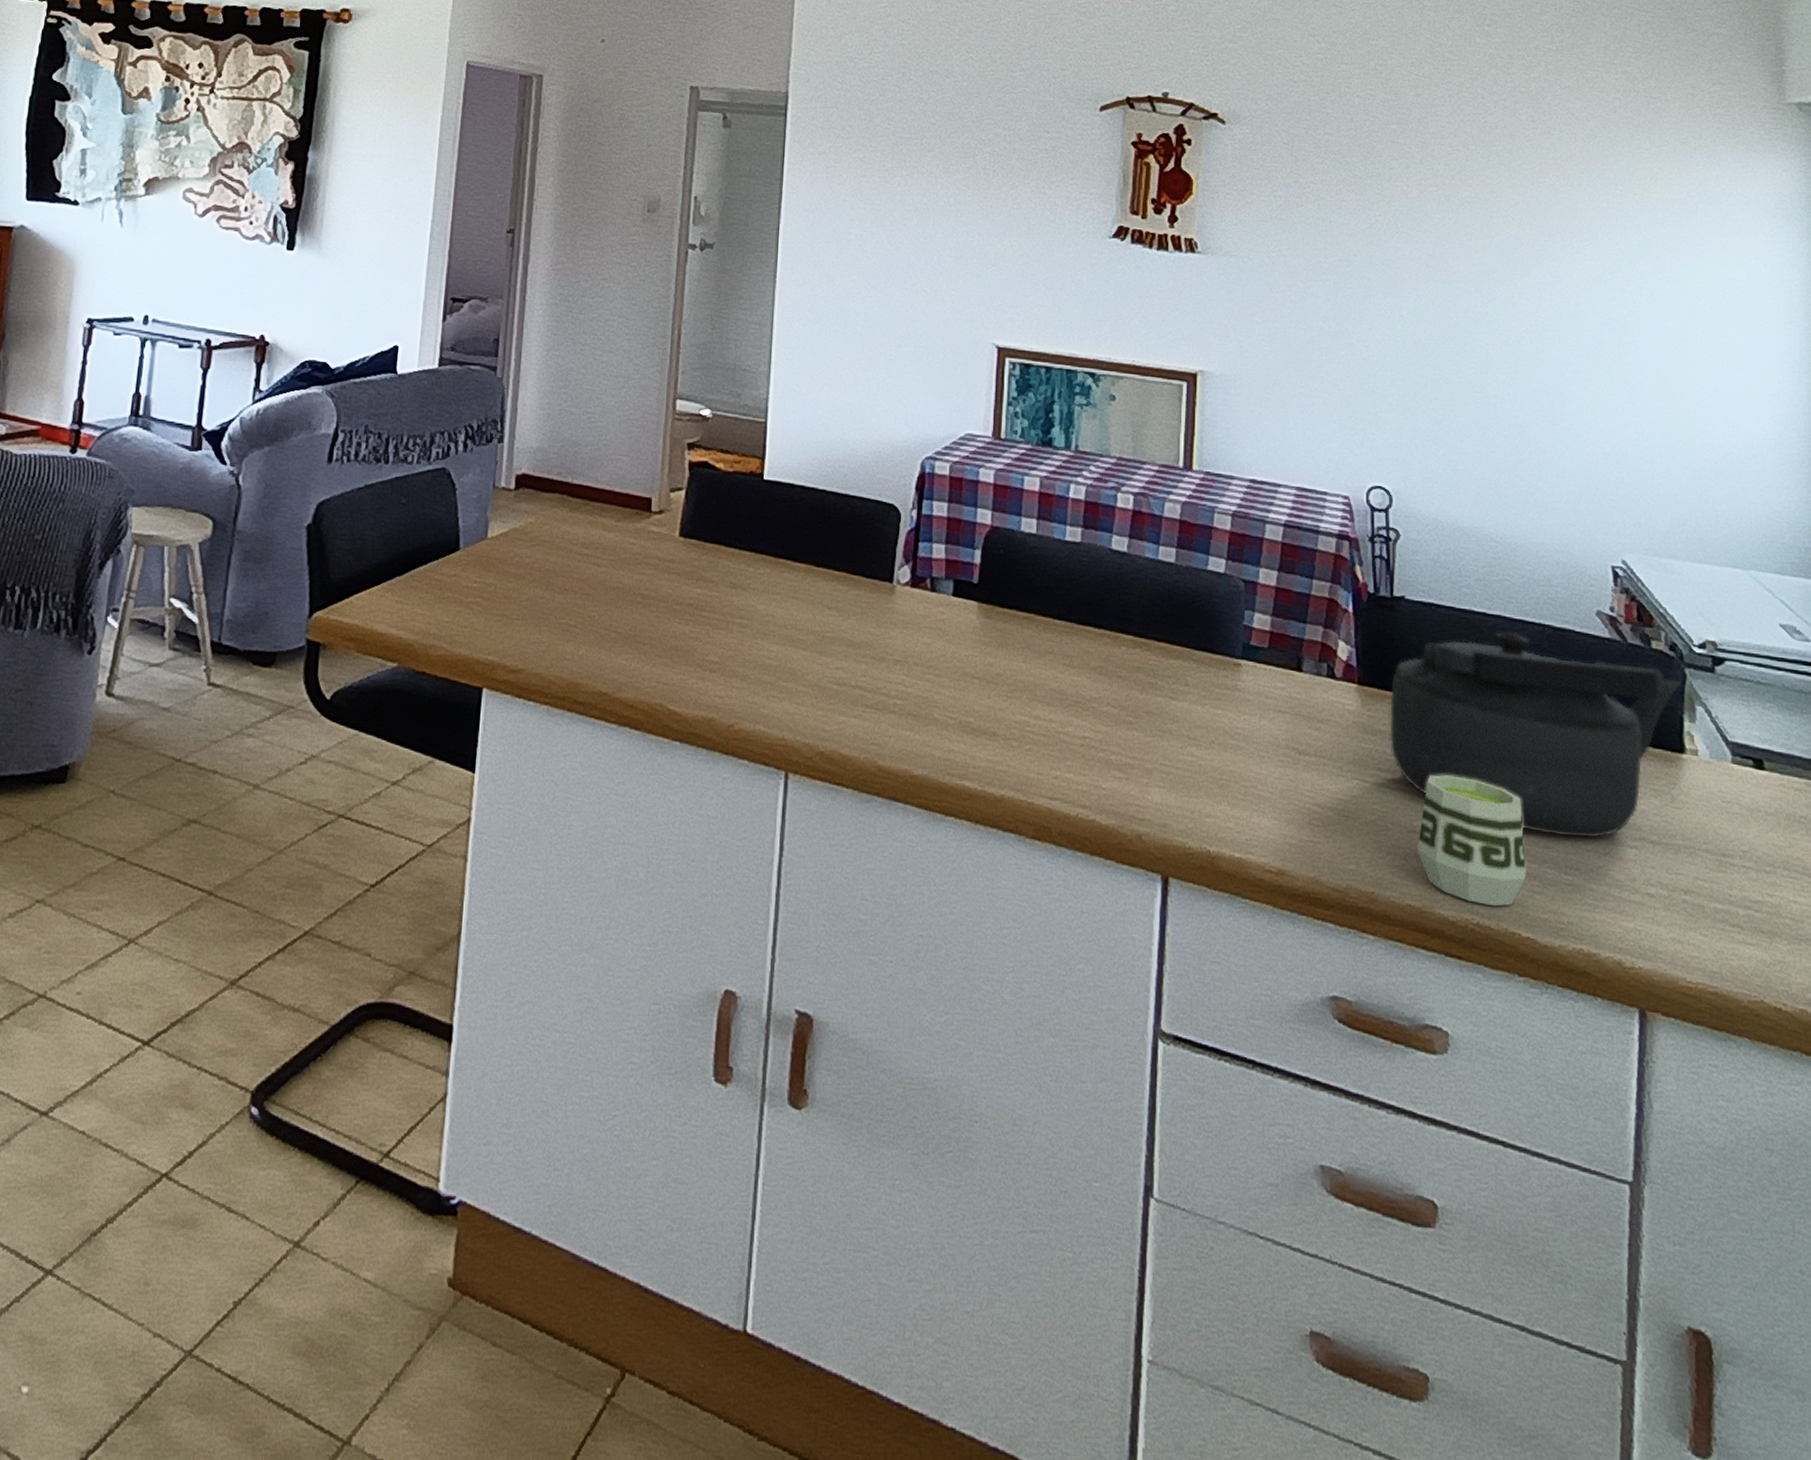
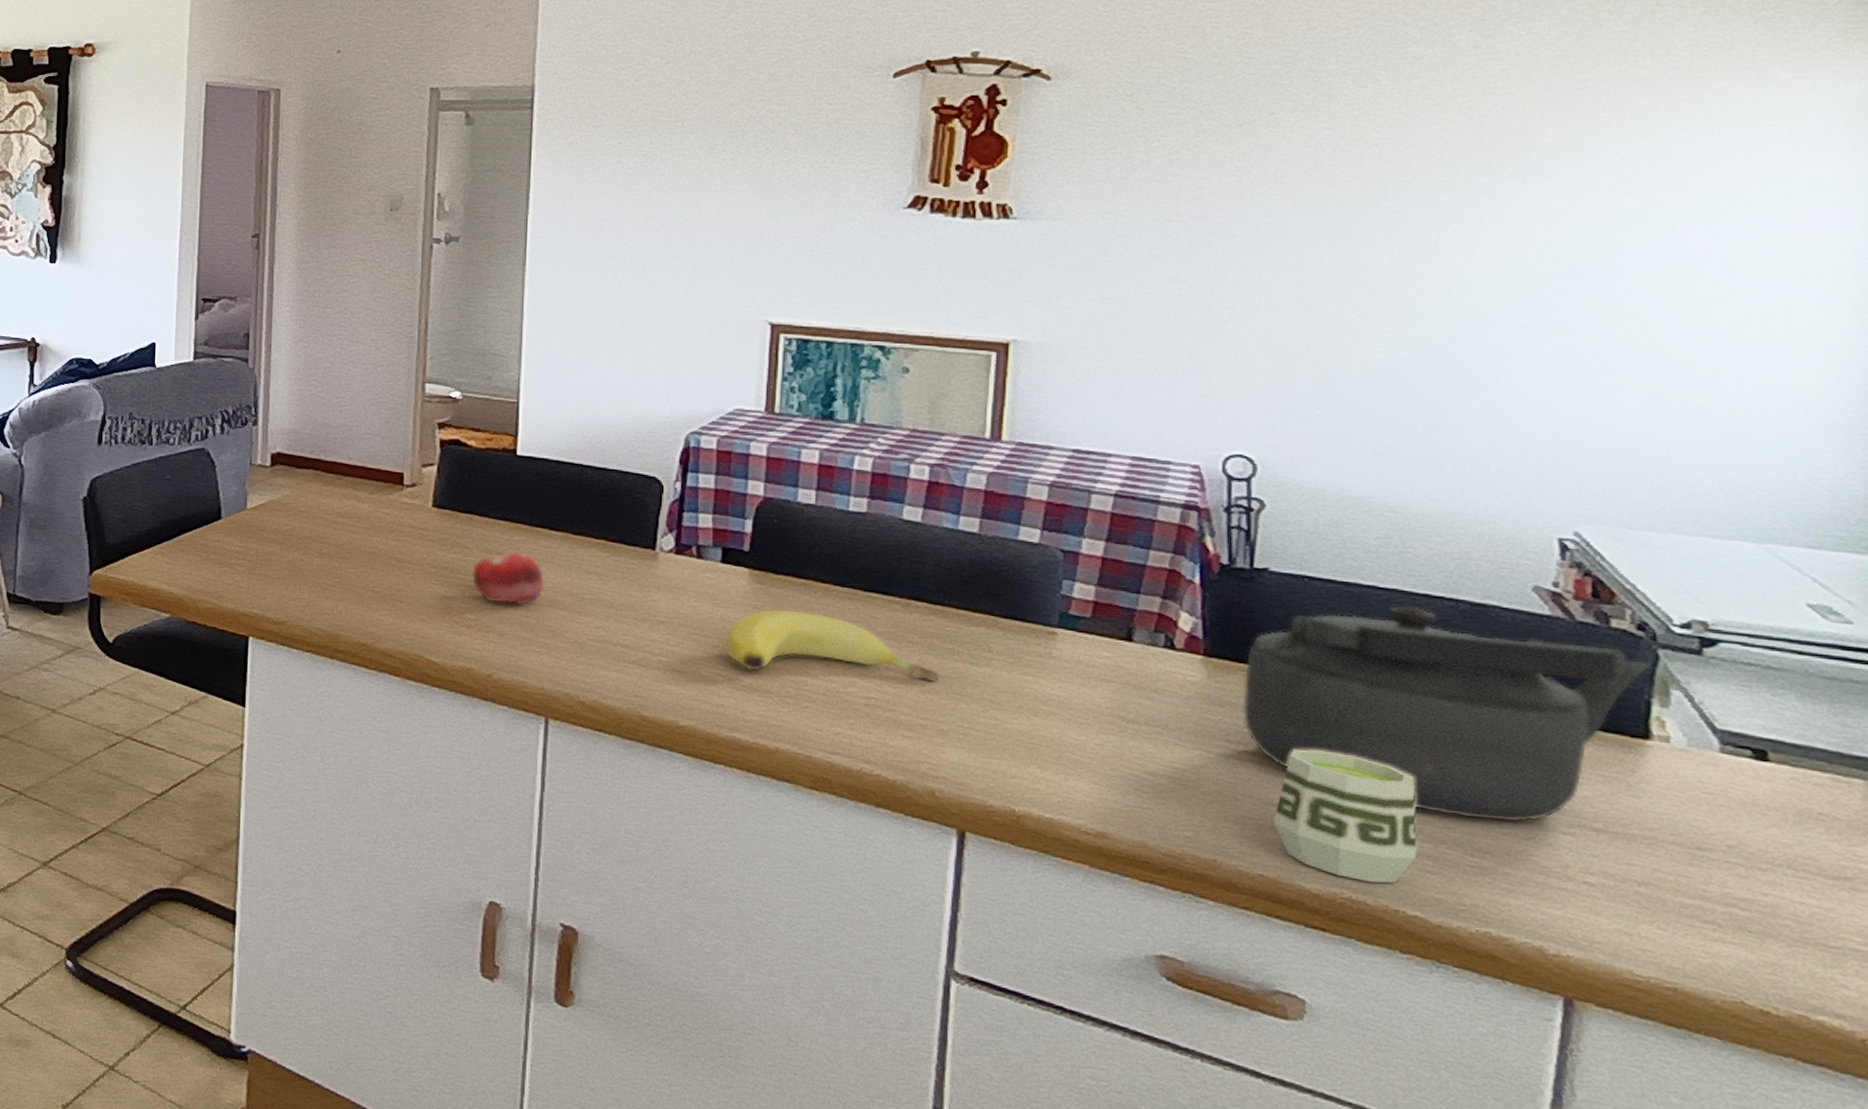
fruit: none [717,585,788,646] -> present [472,551,545,606]
banana: none [955,645,1146,719] -> present [725,609,942,682]

